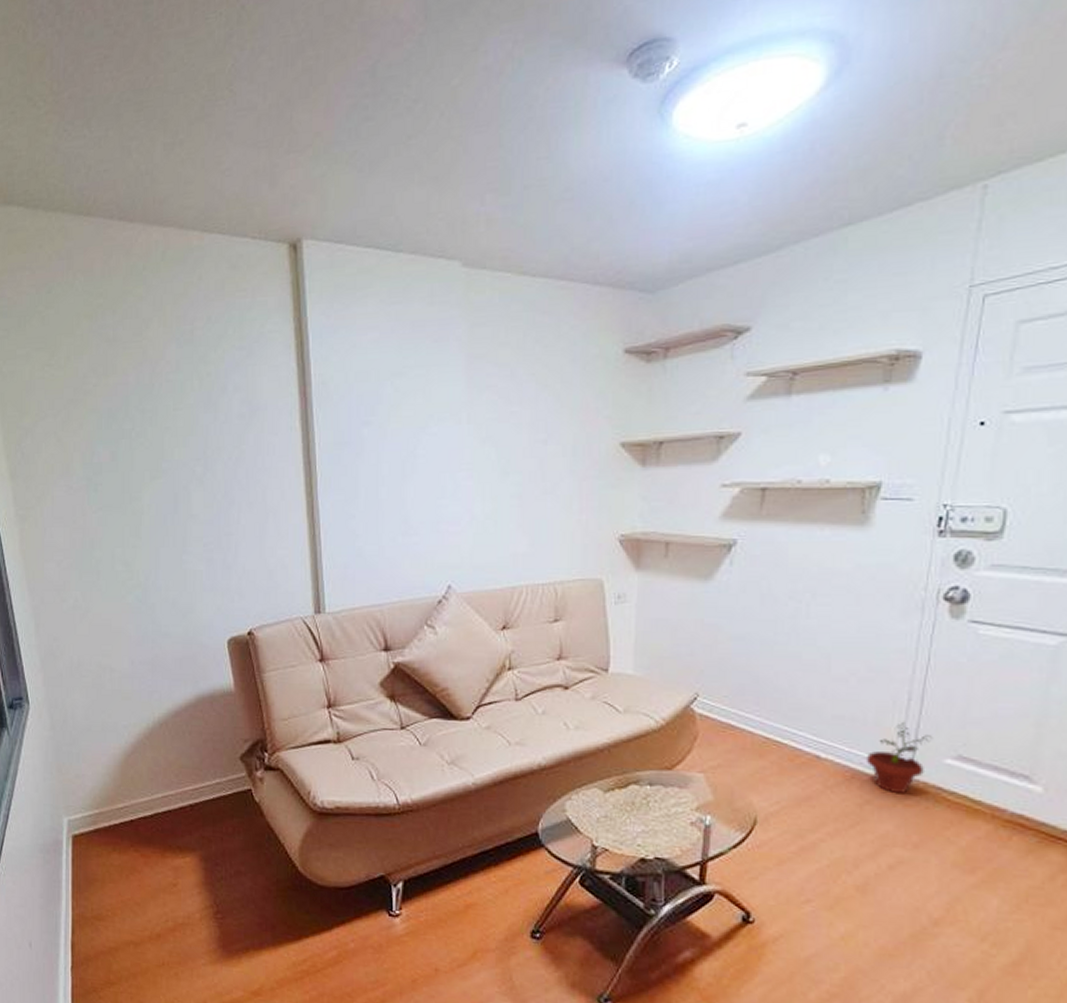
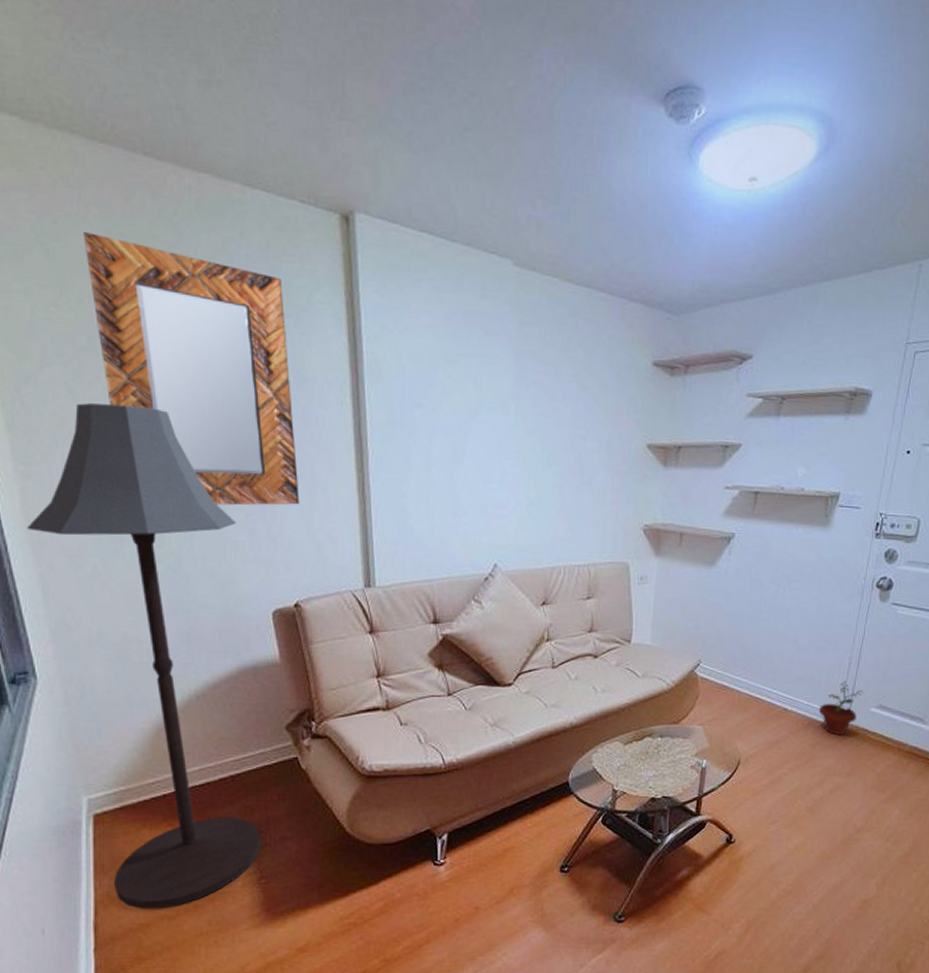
floor lamp: none [24,448,218,935] -> present [27,403,261,909]
home mirror: none [71,296,252,537] -> present [84,231,299,506]

